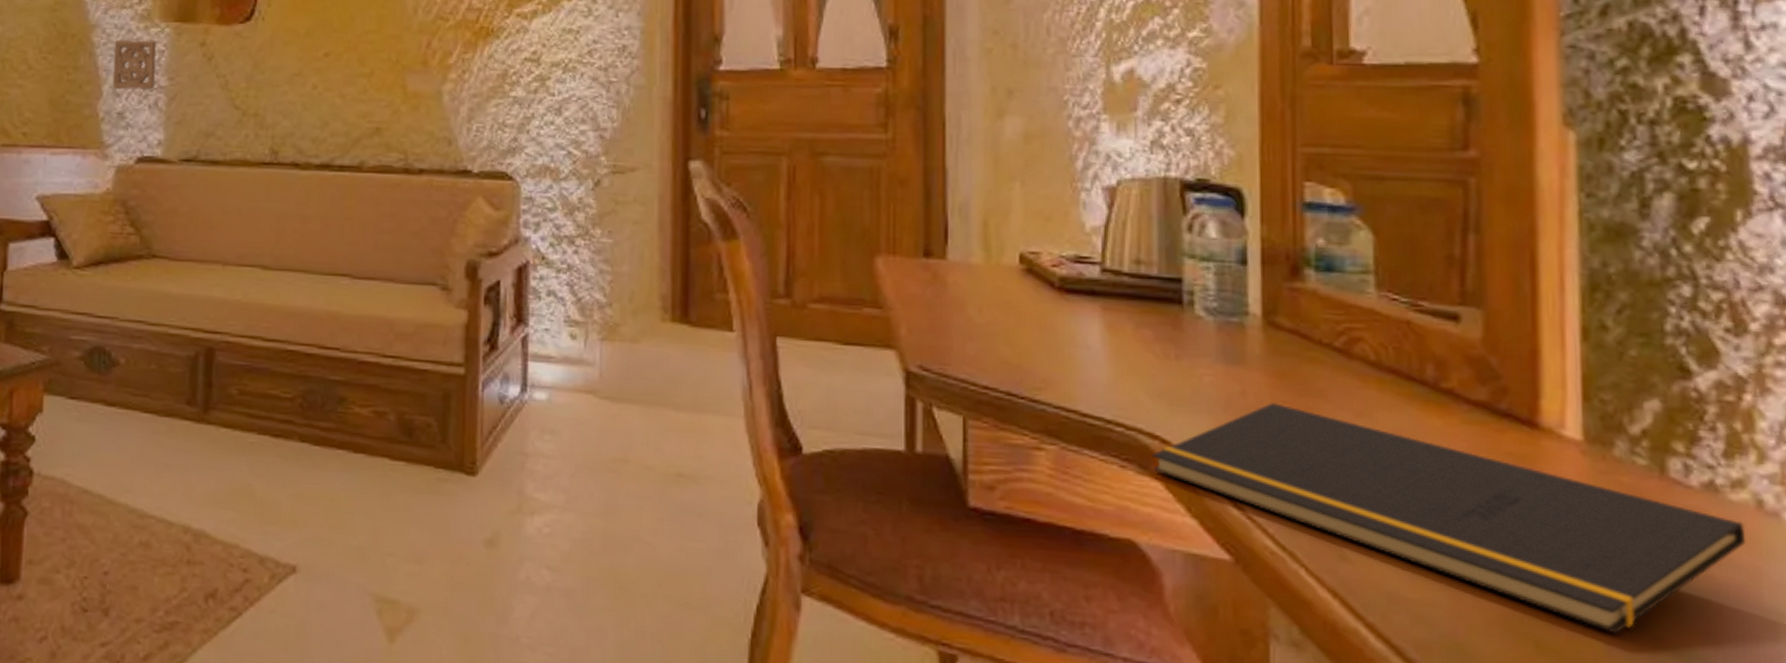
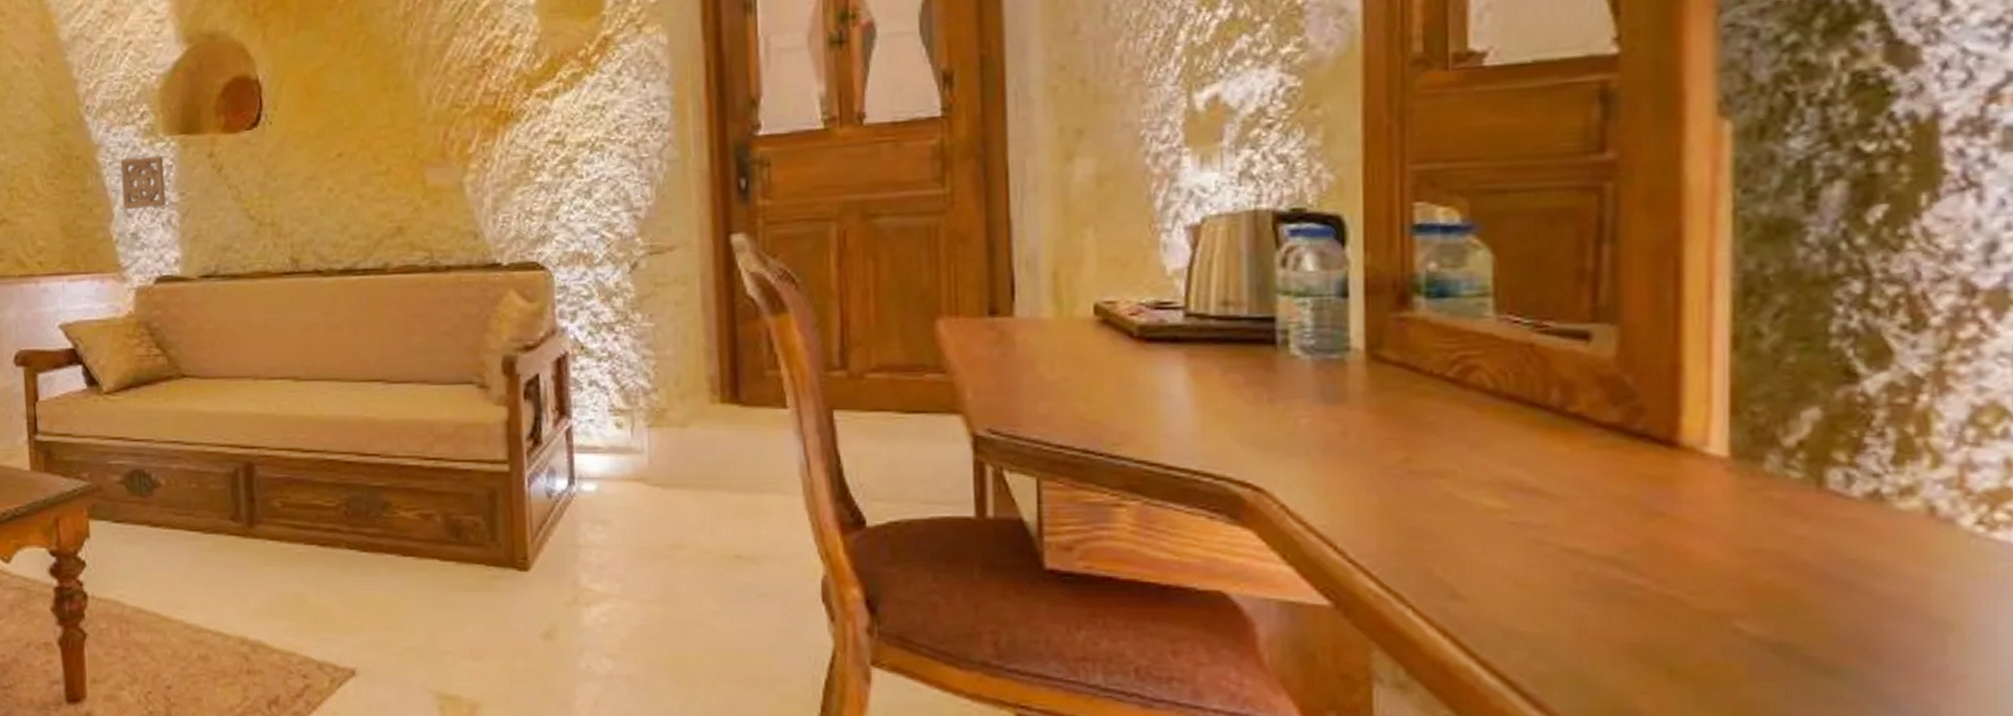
notepad: present [1151,403,1747,634] -> none [1242,441,1914,656]

